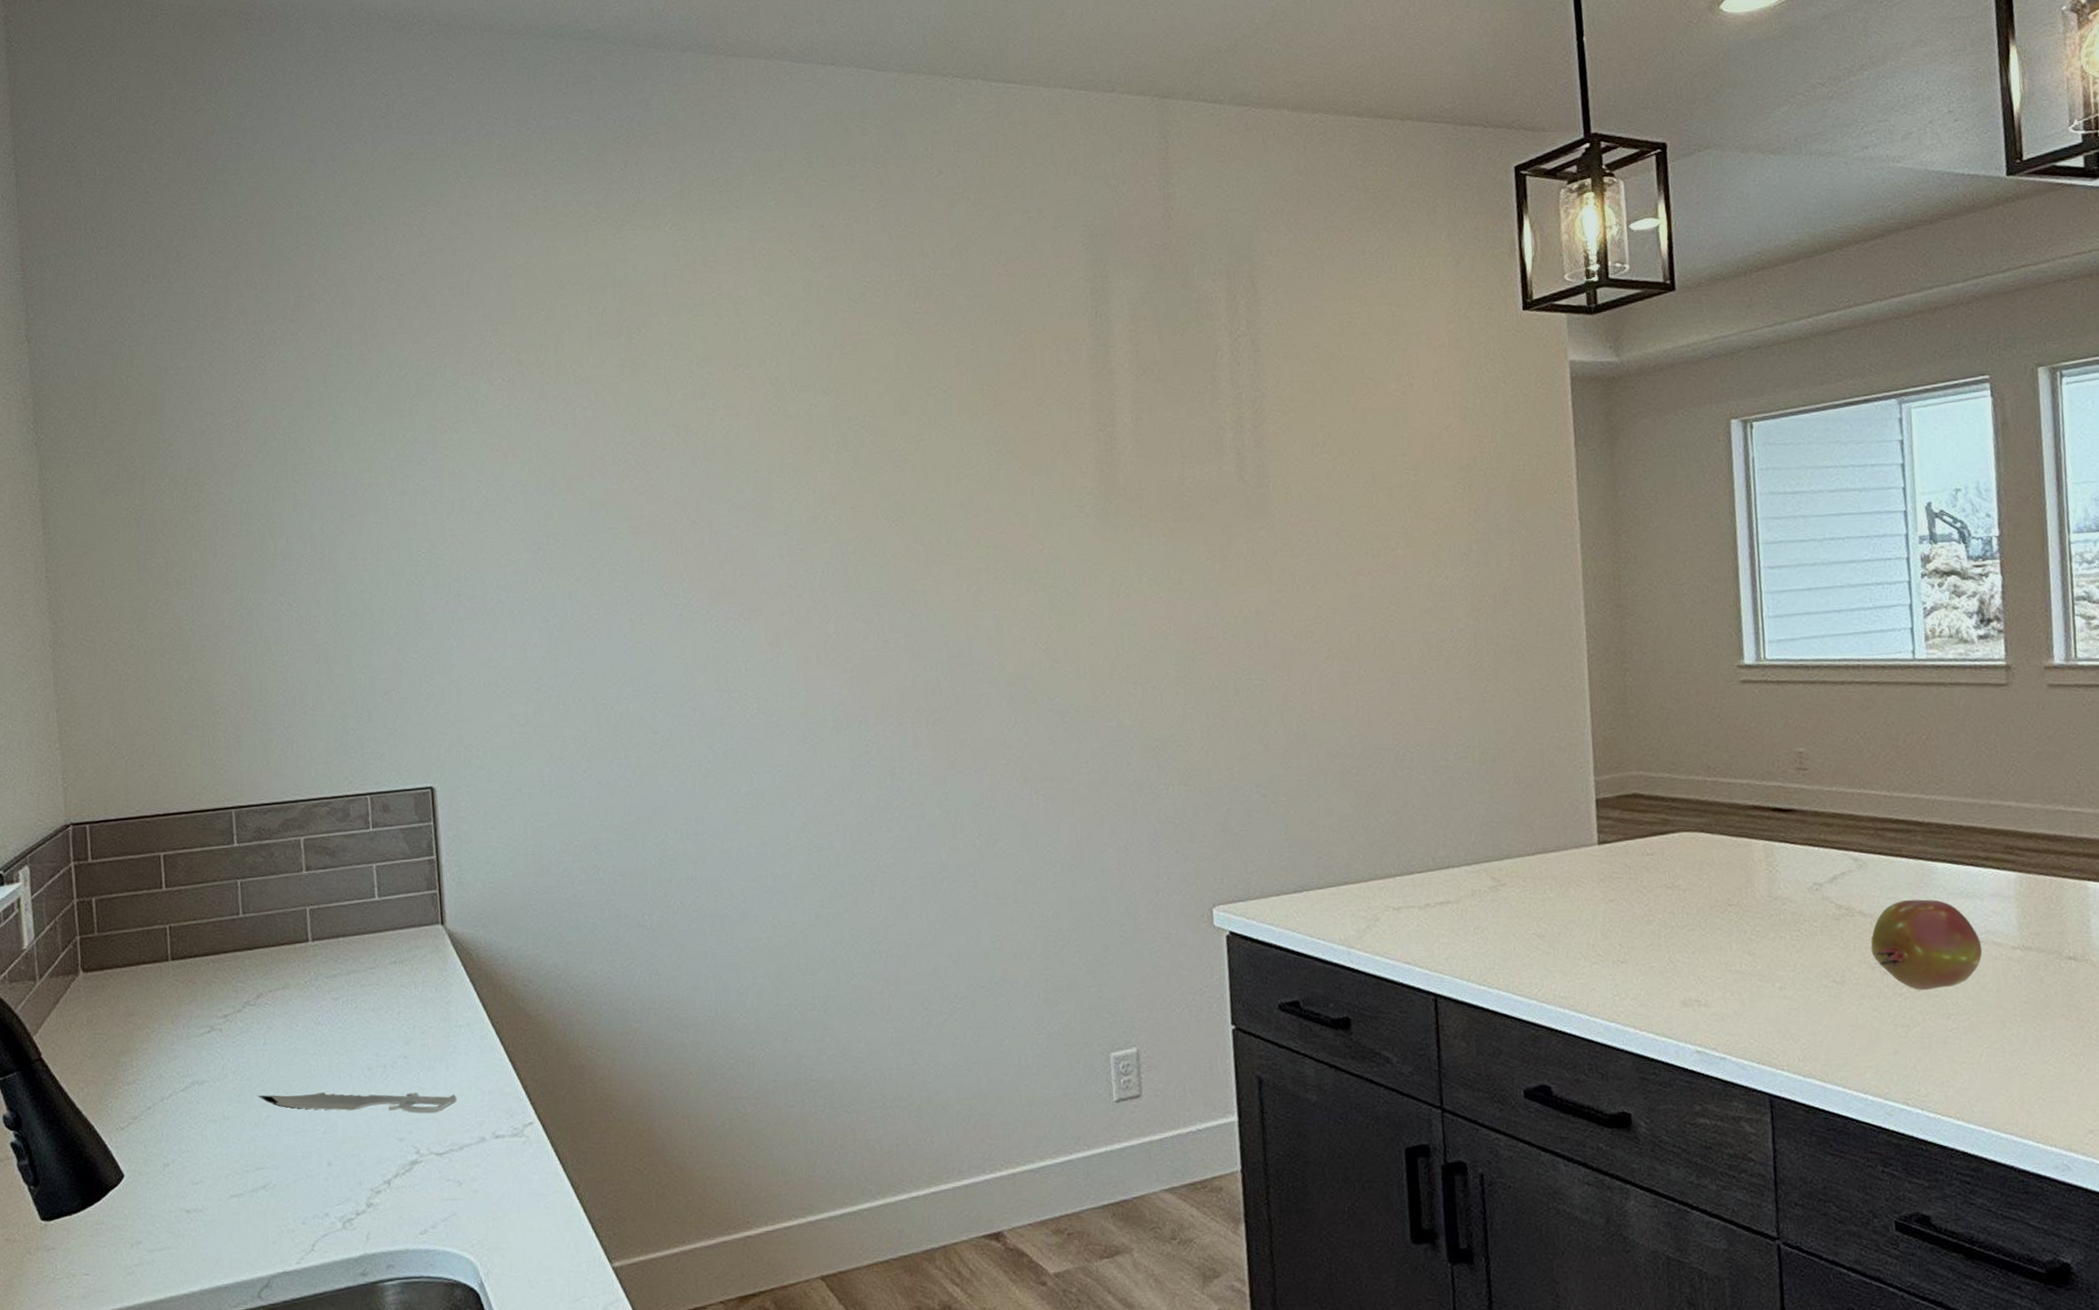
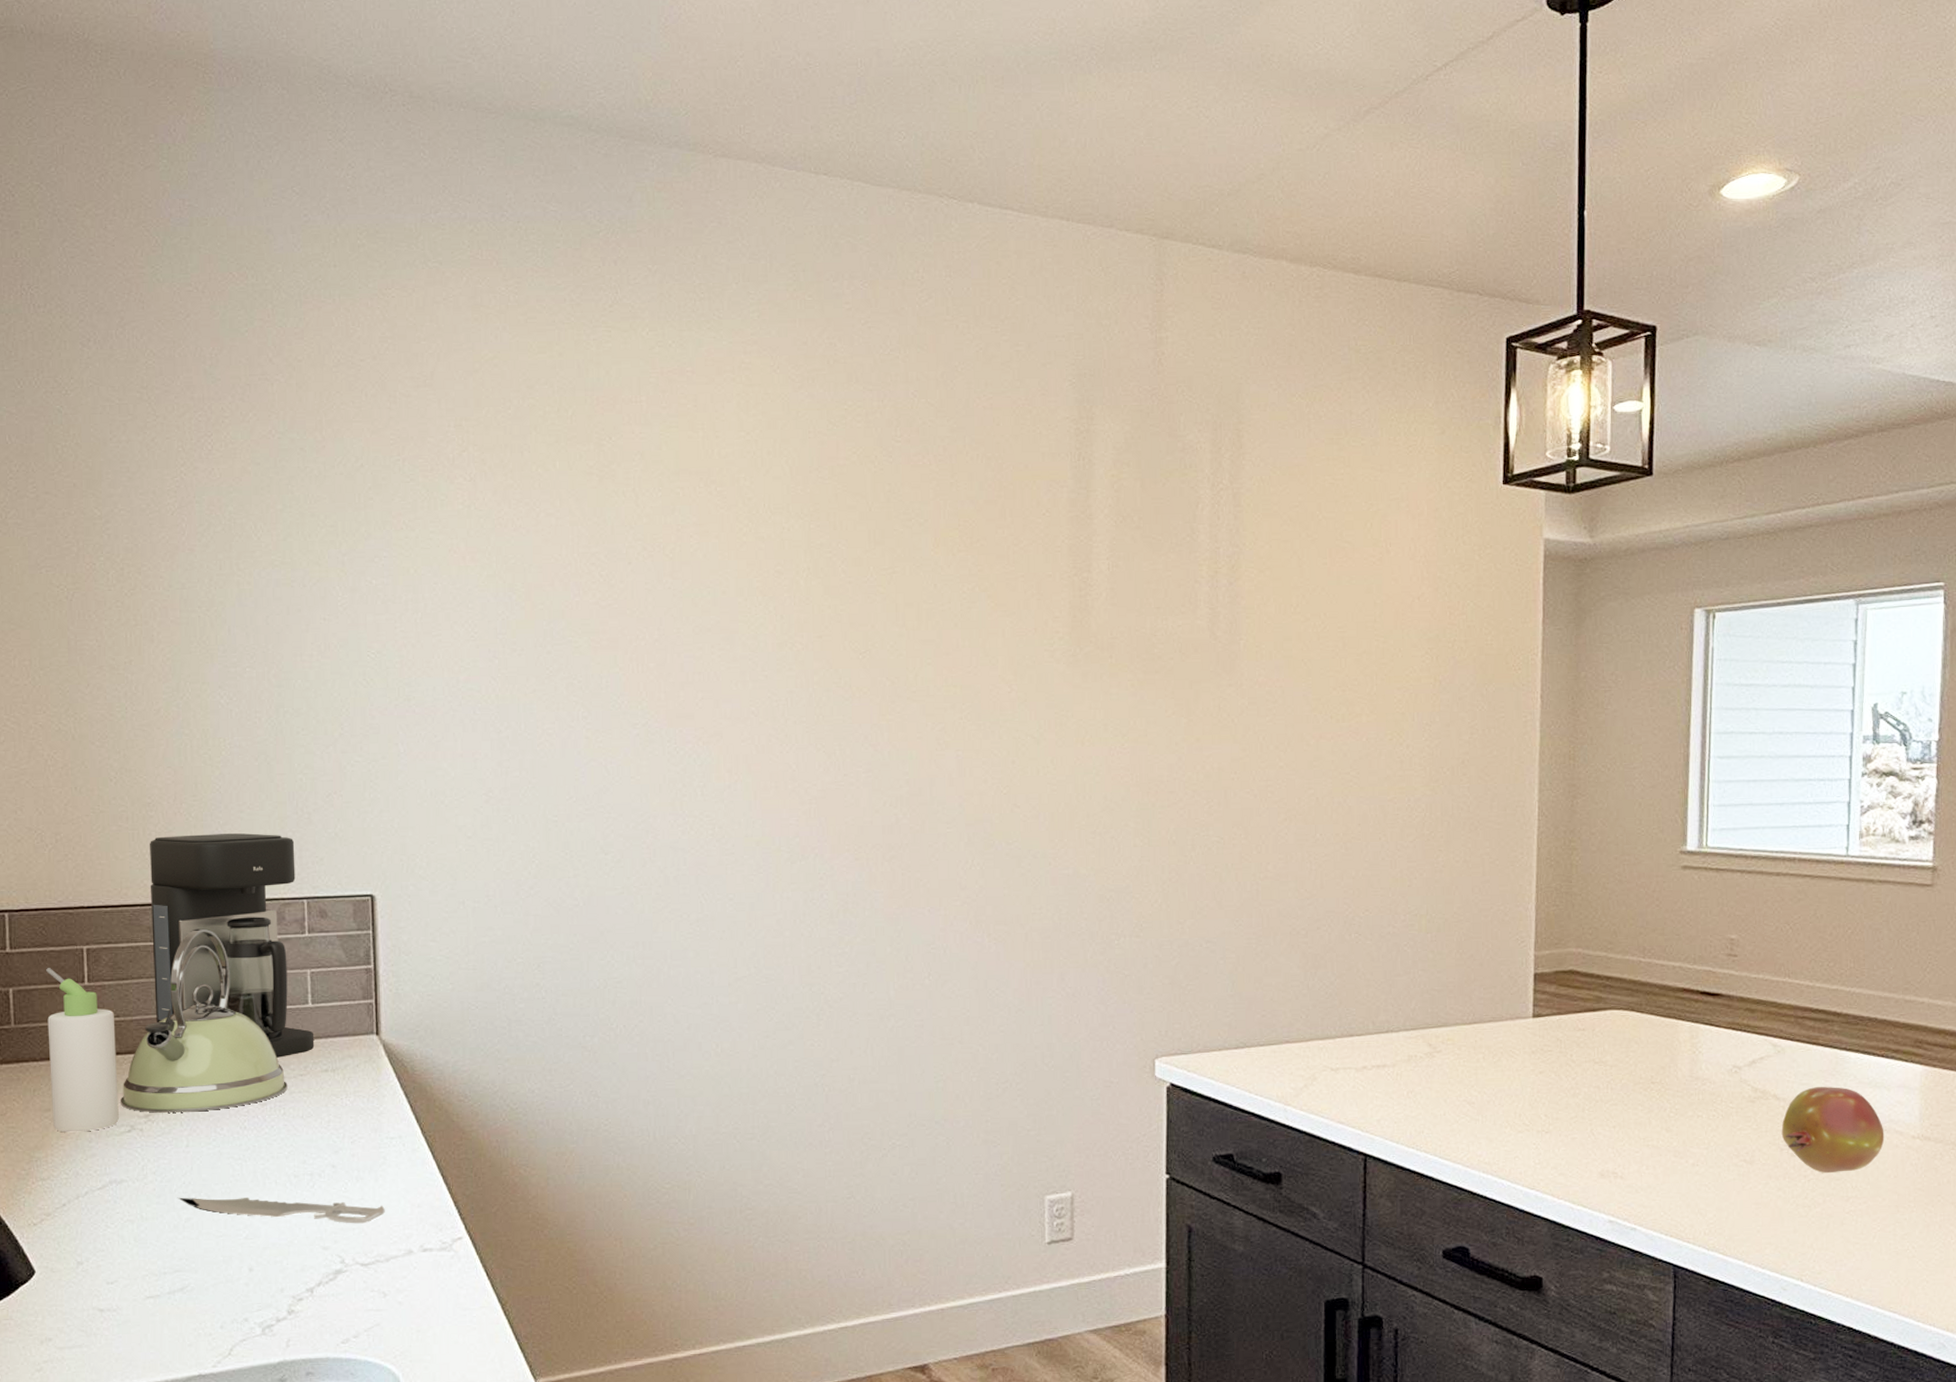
bottle: none [126,876,199,1036] -> present [46,968,119,1133]
kettle: none [200,829,358,1013] -> present [121,928,288,1113]
coffee maker: none [219,733,383,952] -> present [150,833,315,1058]

